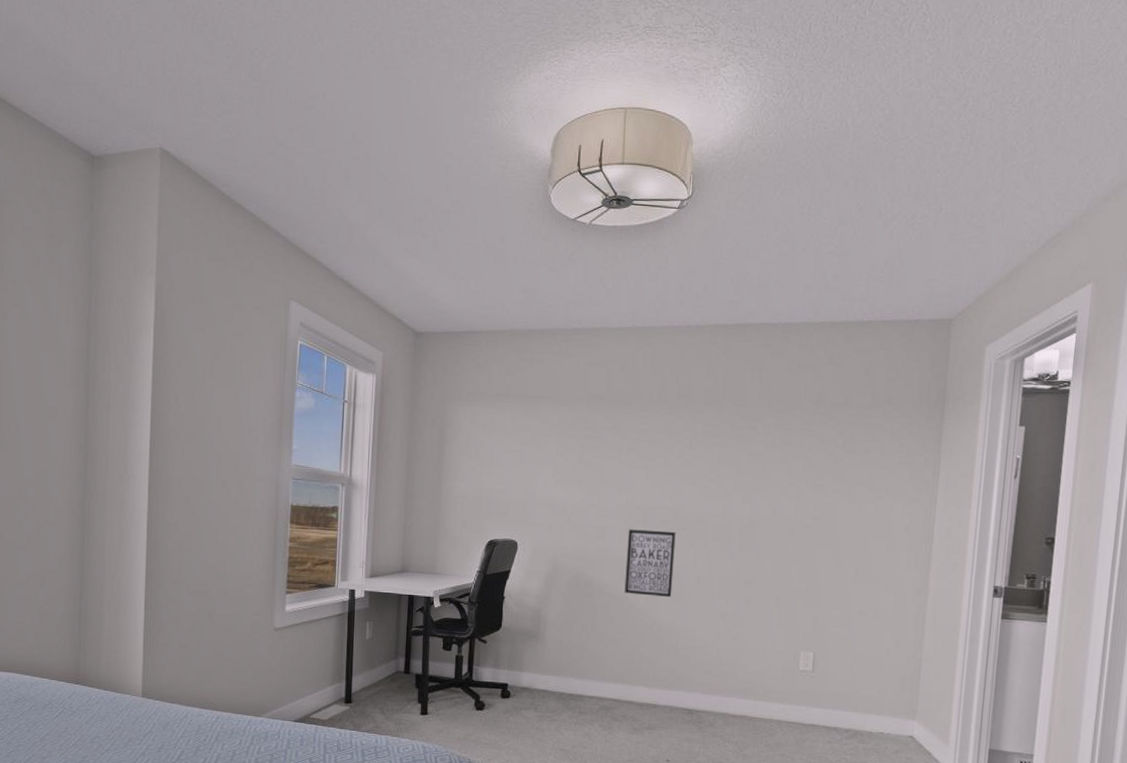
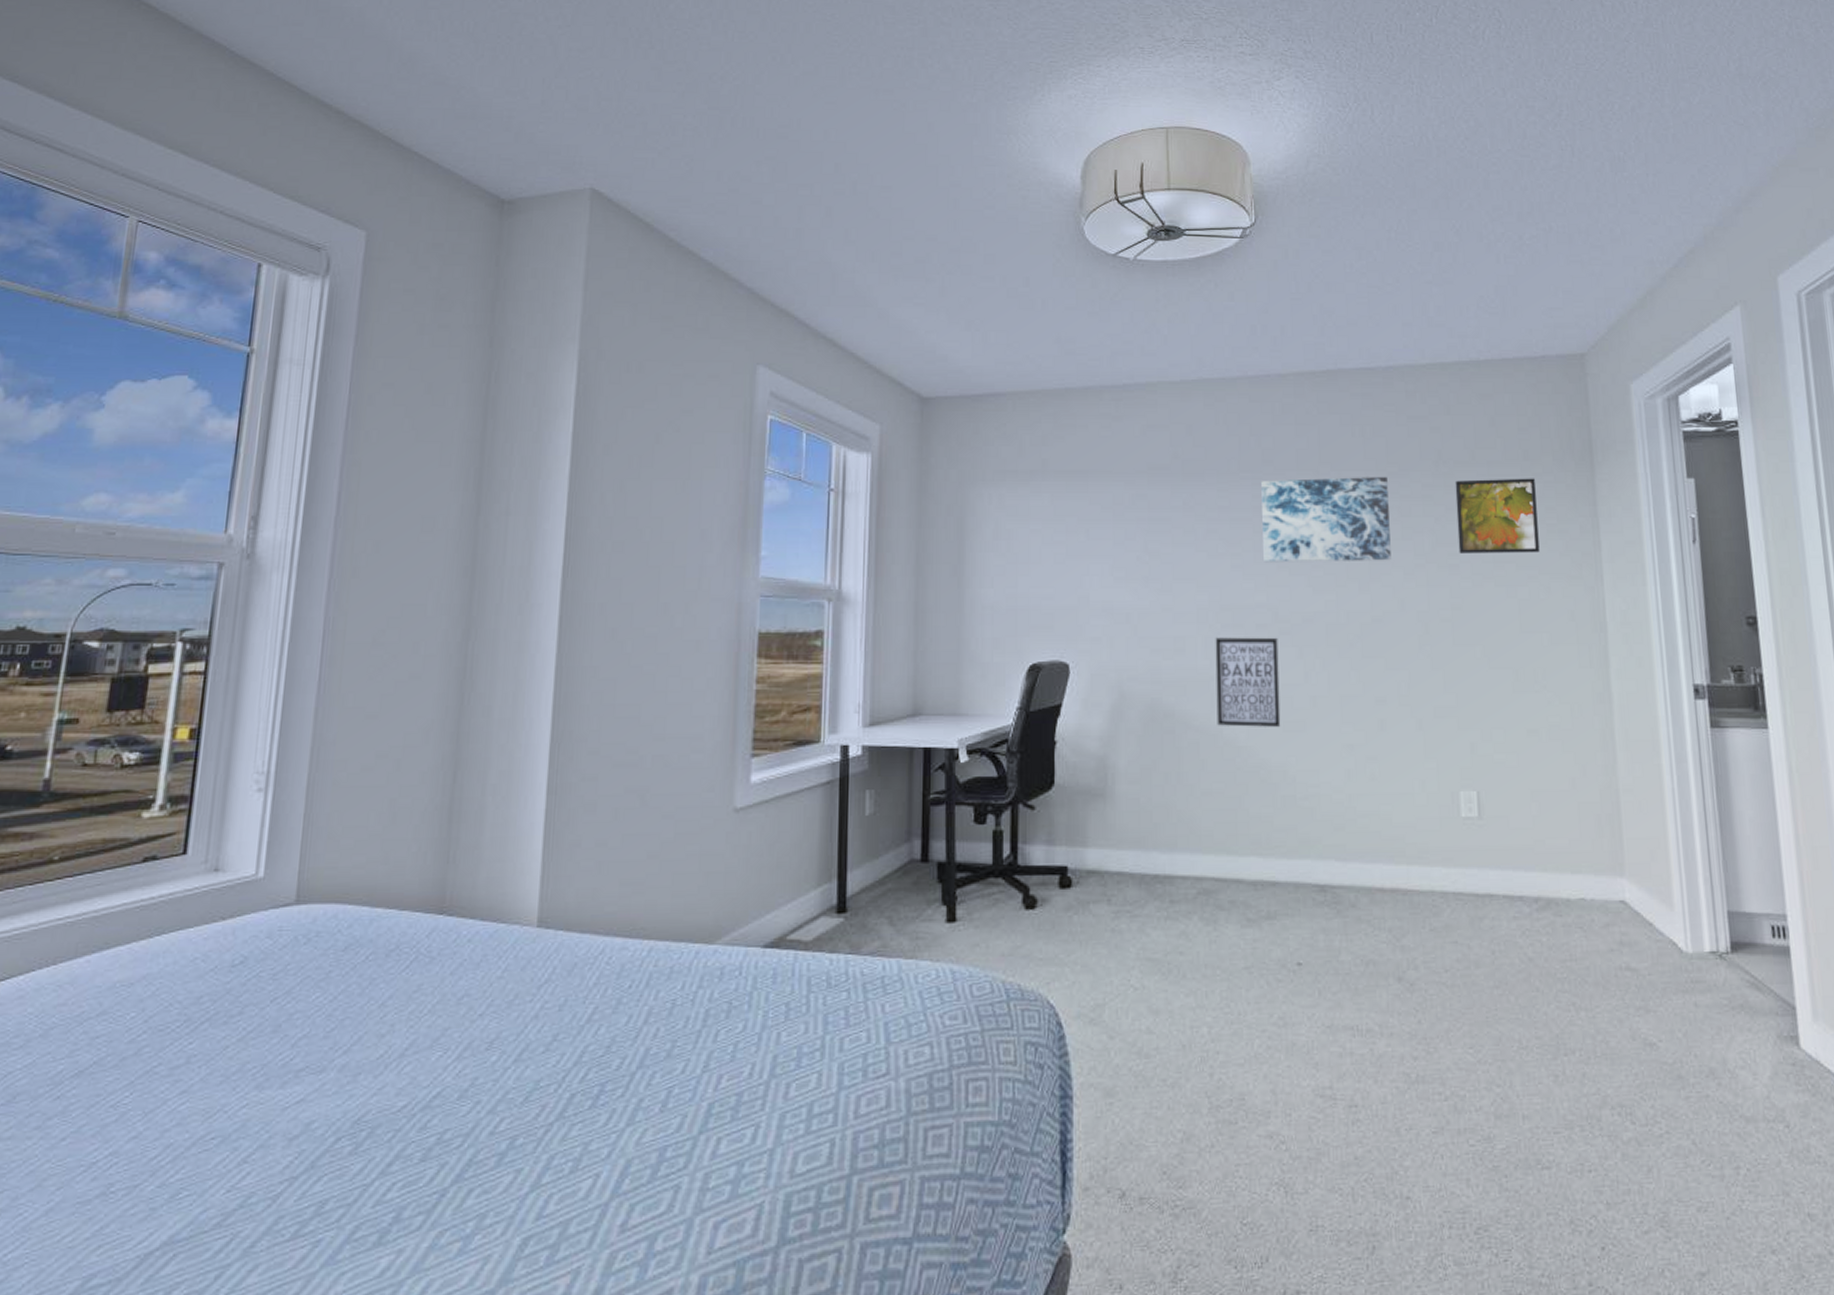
wall art: none [671,411,776,479] -> present [1261,476,1391,563]
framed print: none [825,418,894,479] -> present [1455,478,1540,554]

